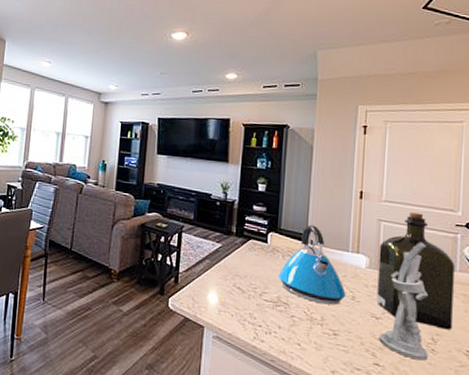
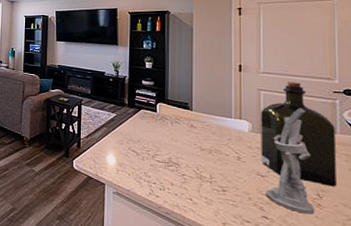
kettle: present [279,225,346,305] -> none [169,95,232,165]

